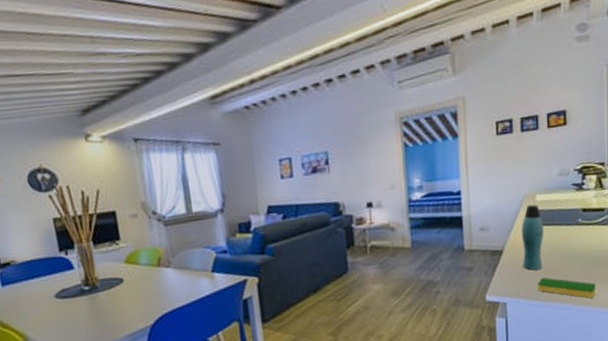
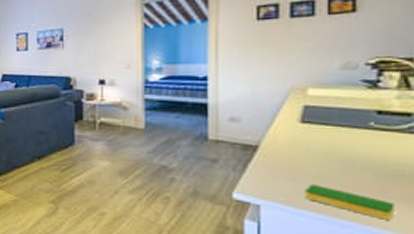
bottle: present [521,204,543,271] -> none [284,99,316,174]

